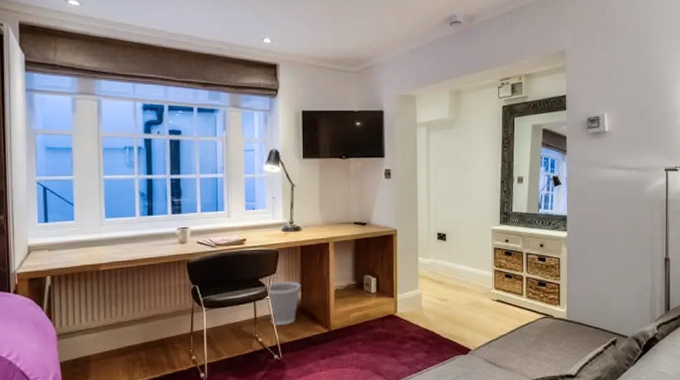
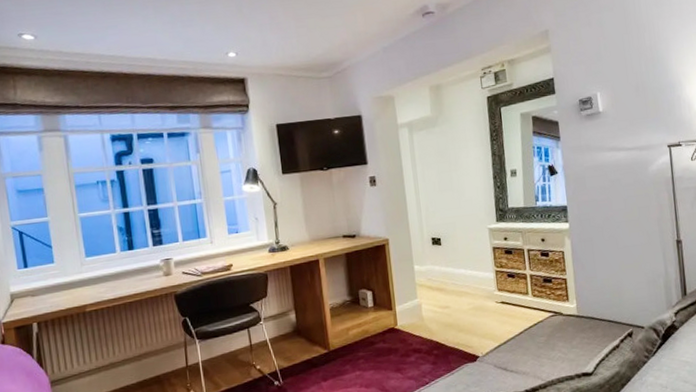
wastebasket: present [264,281,301,325] -> none [257,303,295,351]

